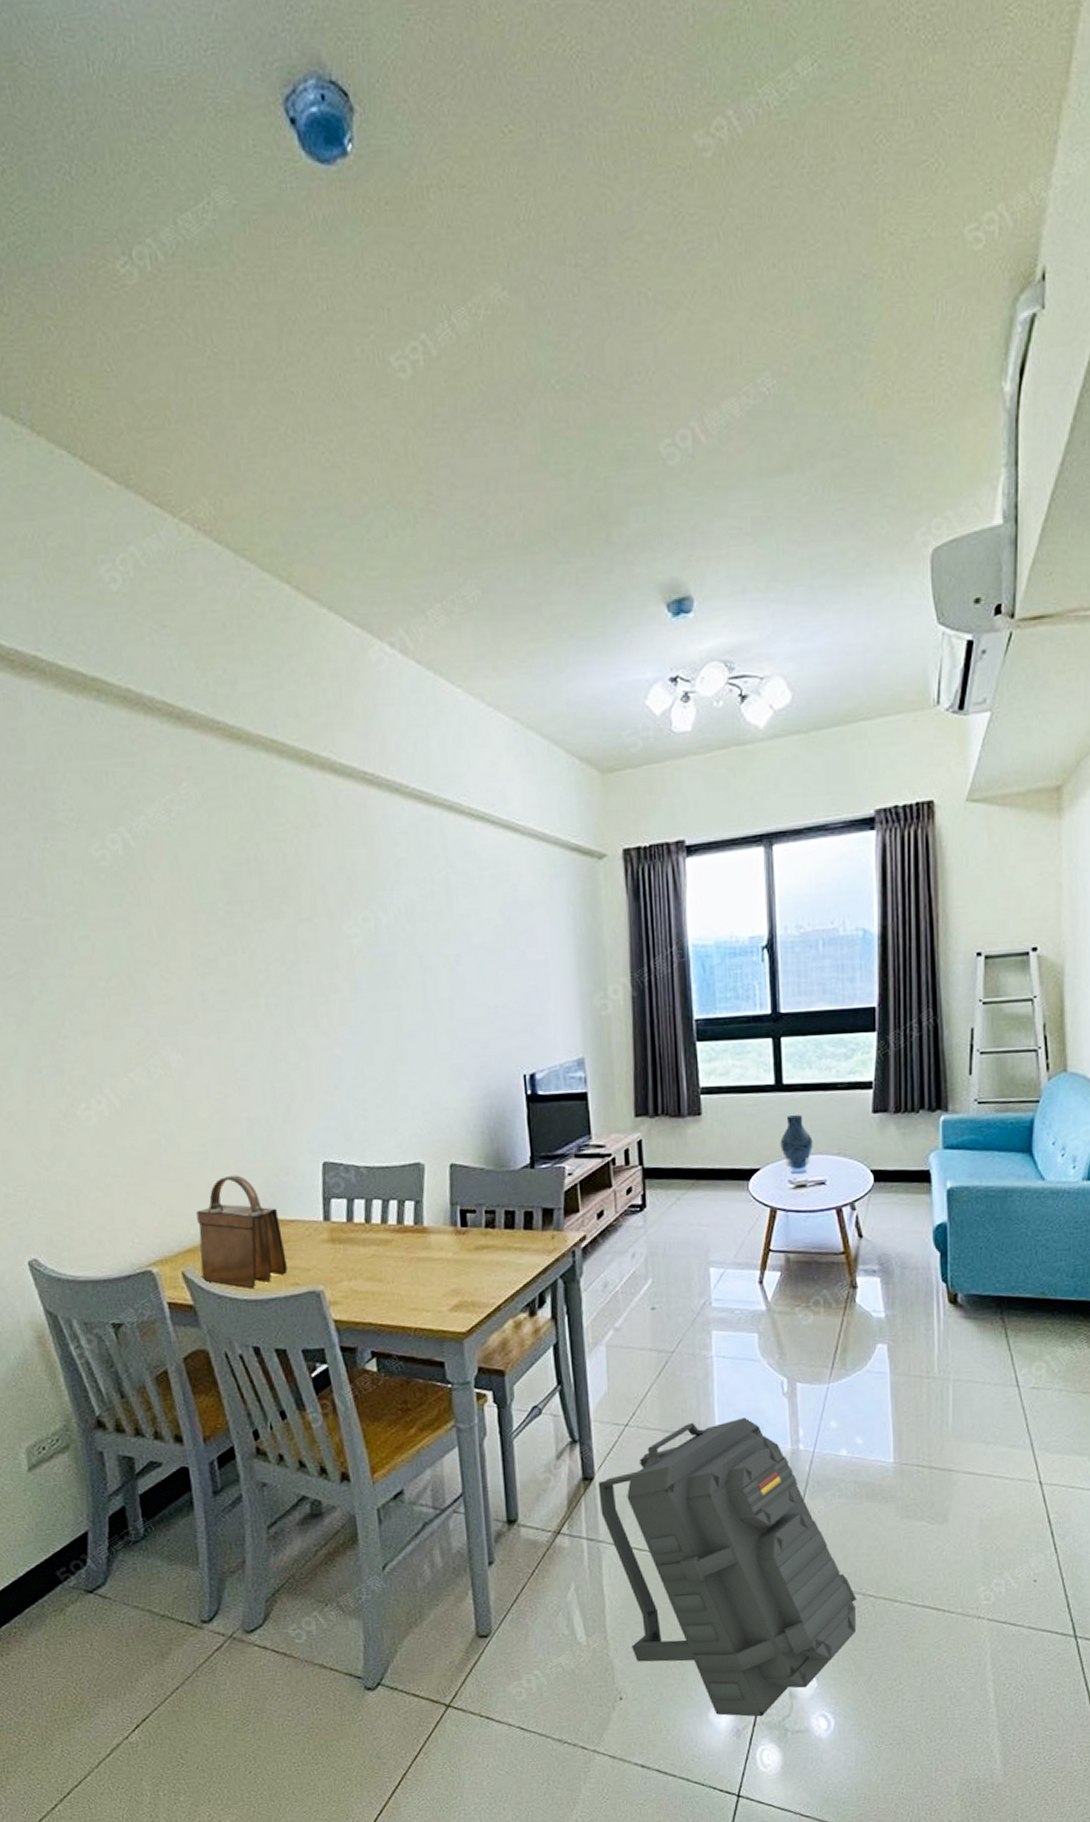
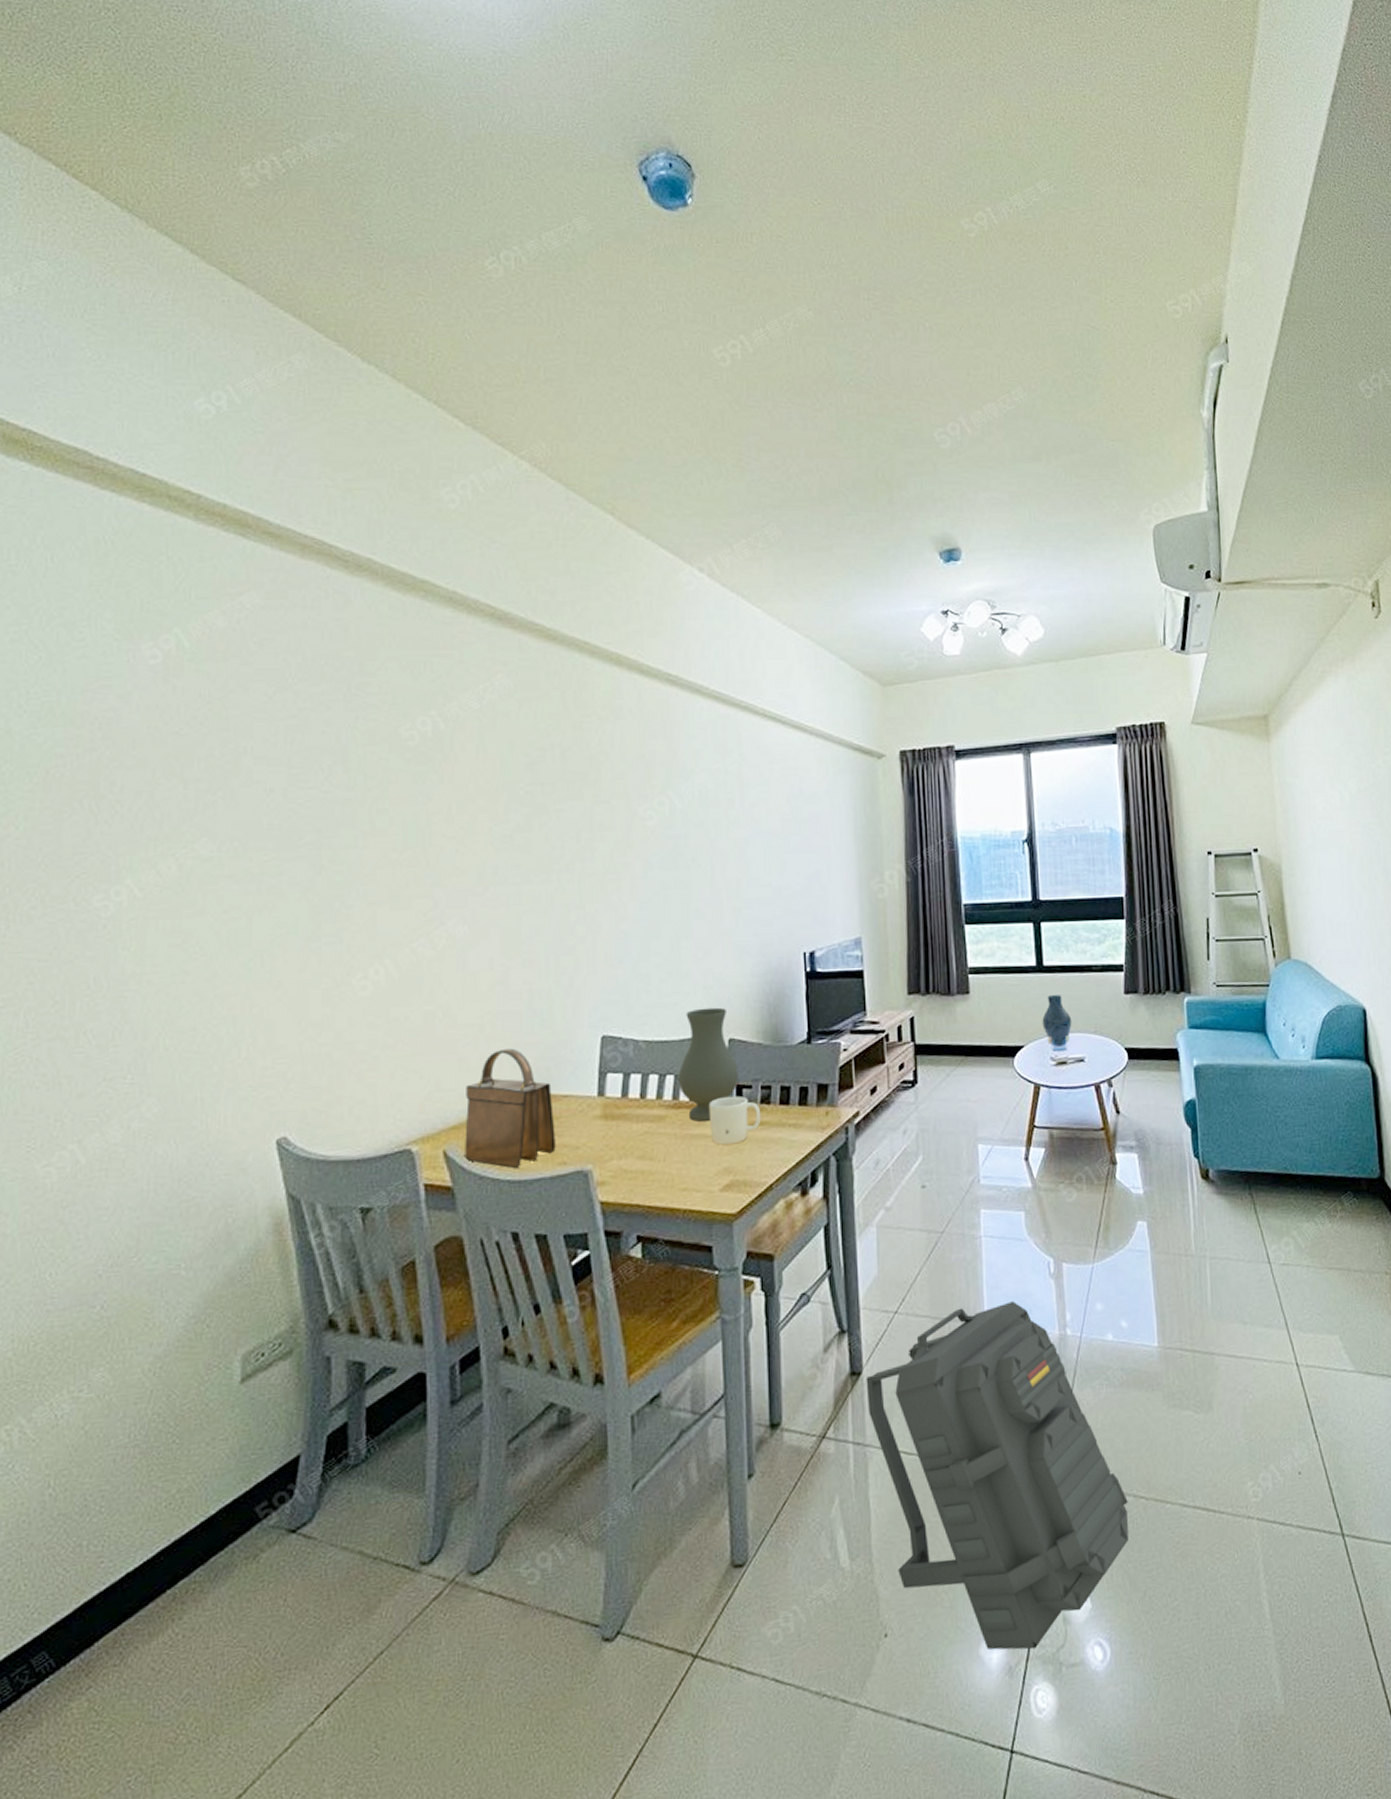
vase: none [401,1132,462,1246] -> present [678,1007,739,1123]
mug: none [433,1220,487,1268] -> present [708,1095,761,1146]

